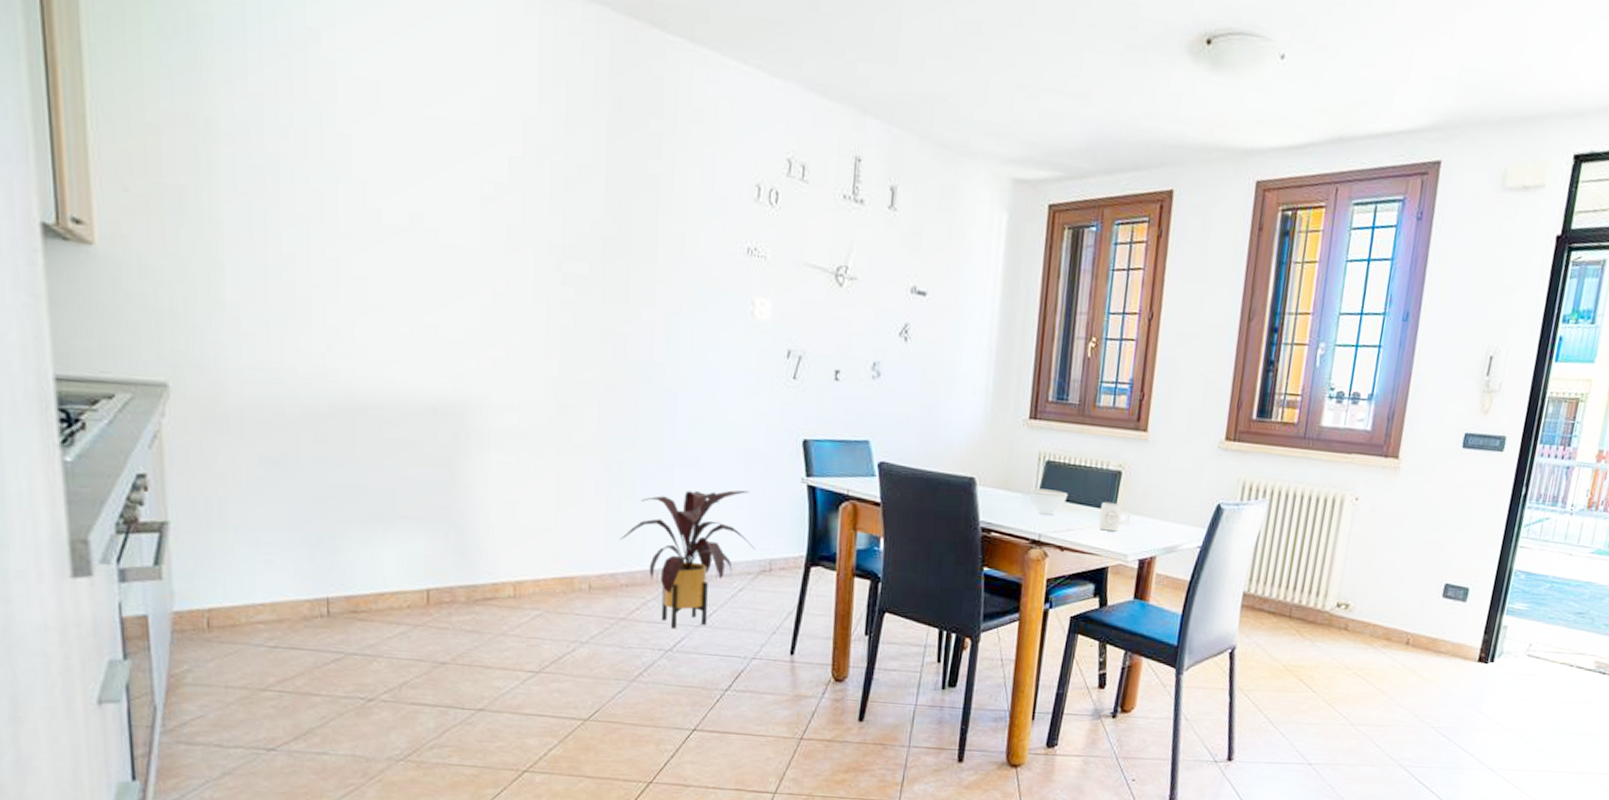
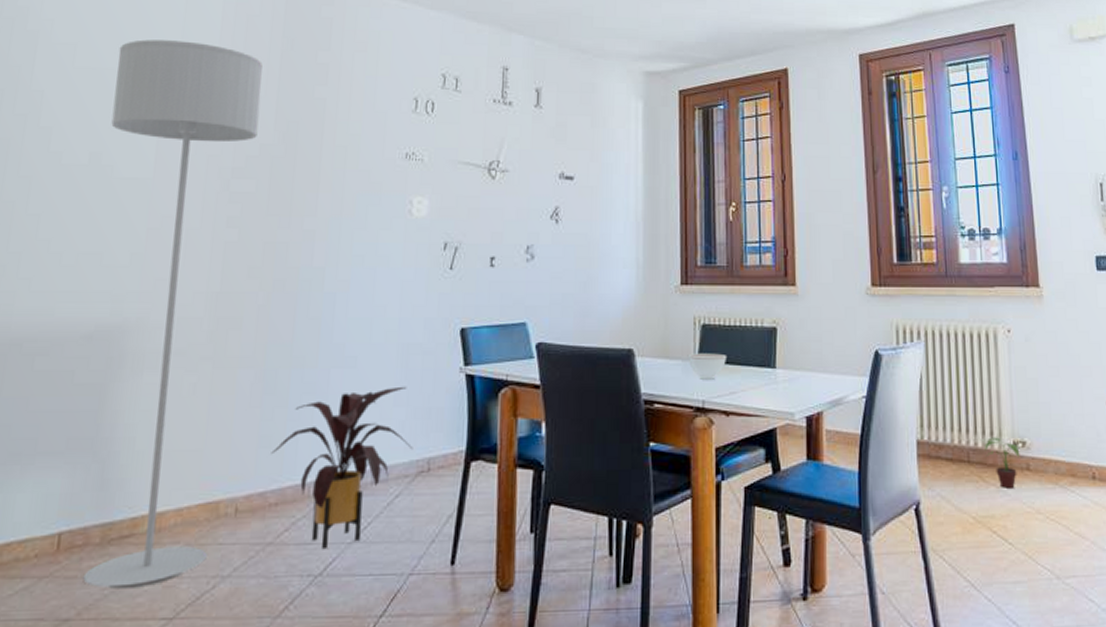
floor lamp: none [427,83,589,644] -> present [83,39,263,589]
mug: present [1098,501,1130,532] -> none [760,359,791,390]
potted plant: none [1307,597,1343,644] -> present [984,437,1020,488]

